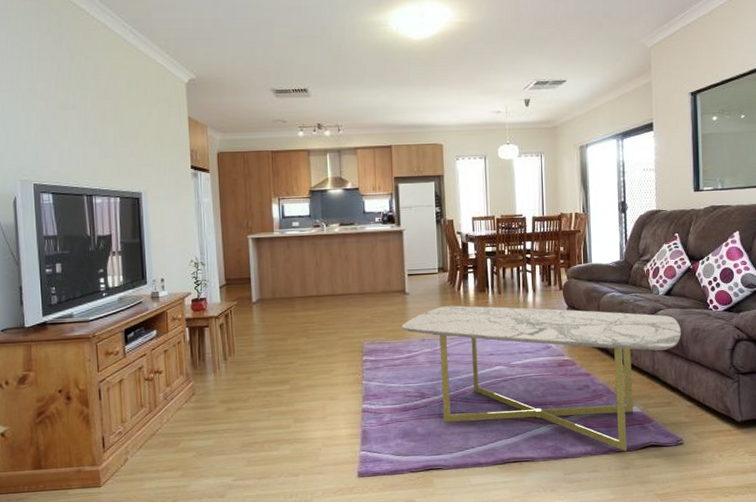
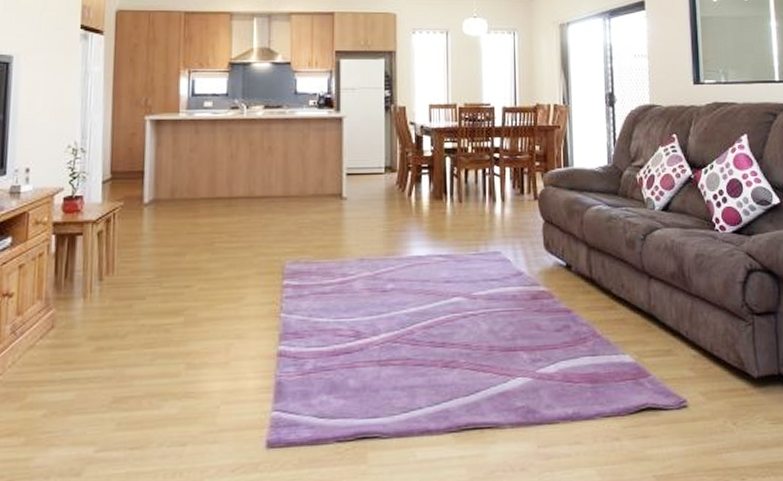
coffee table: present [401,305,681,452] -> none [335,216,682,417]

